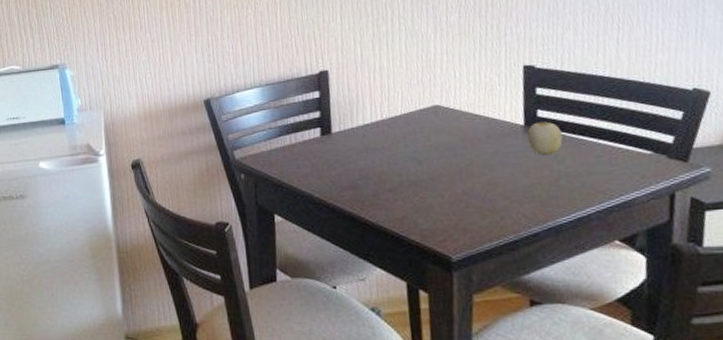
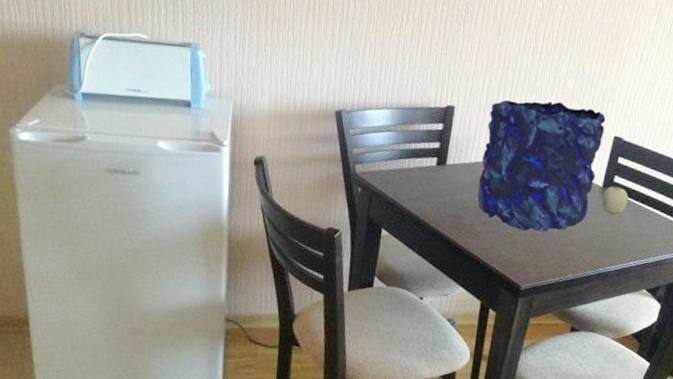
vase: none [368,41,514,192] -> present [477,100,606,232]

